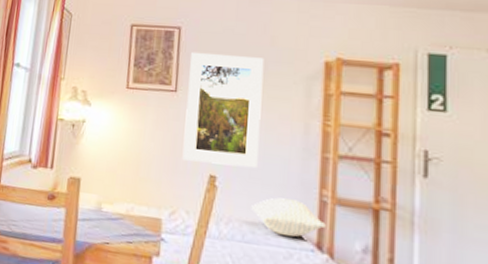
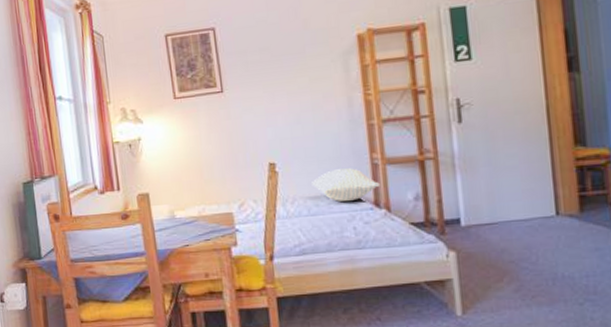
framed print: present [182,52,264,168] -> none [230,43,311,155]

